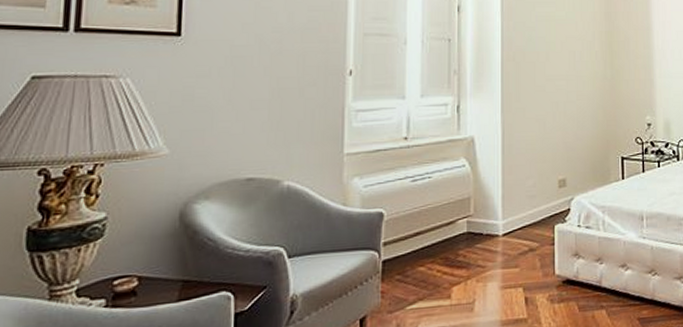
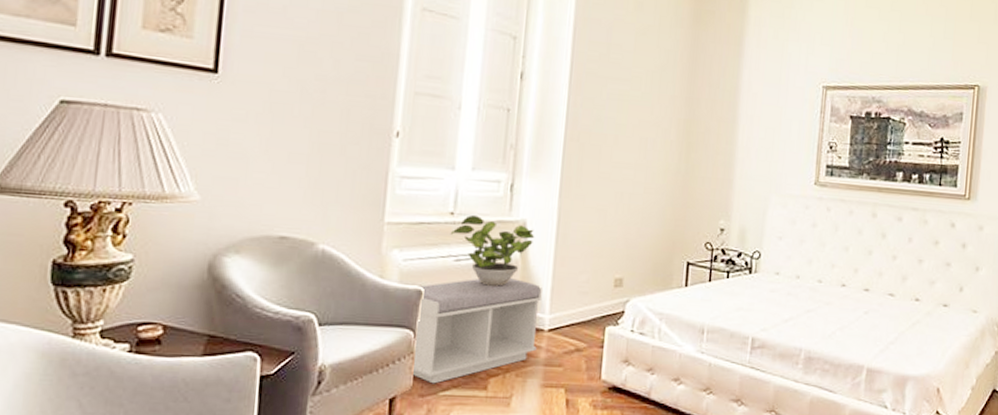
bench: none [378,191,494,300] -> present [412,278,542,384]
potted plant: none [405,137,483,201] -> present [450,214,535,286]

